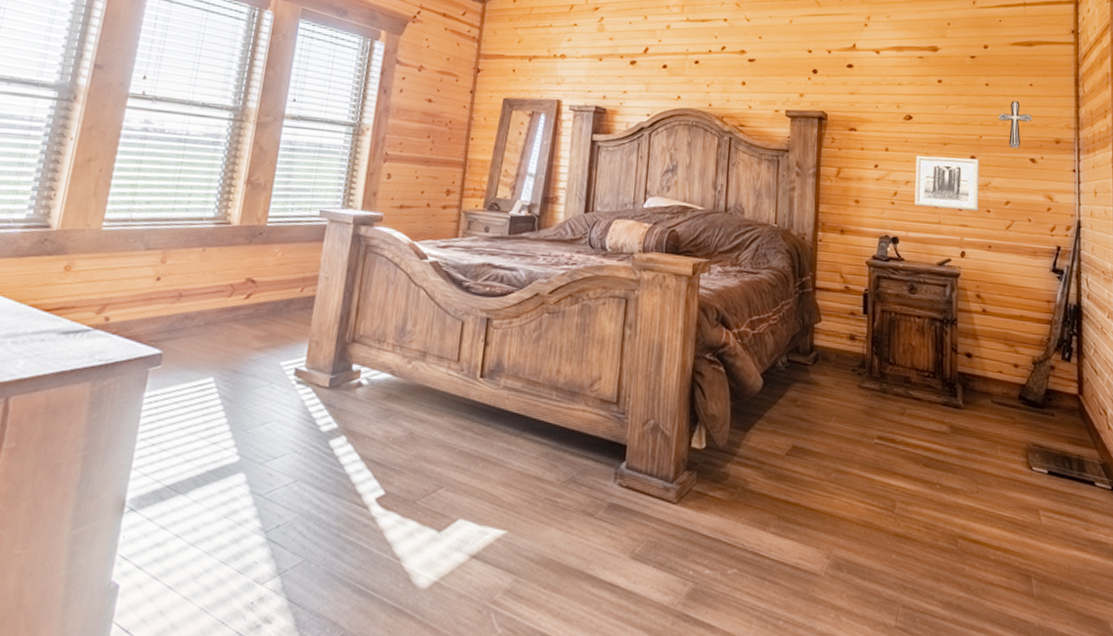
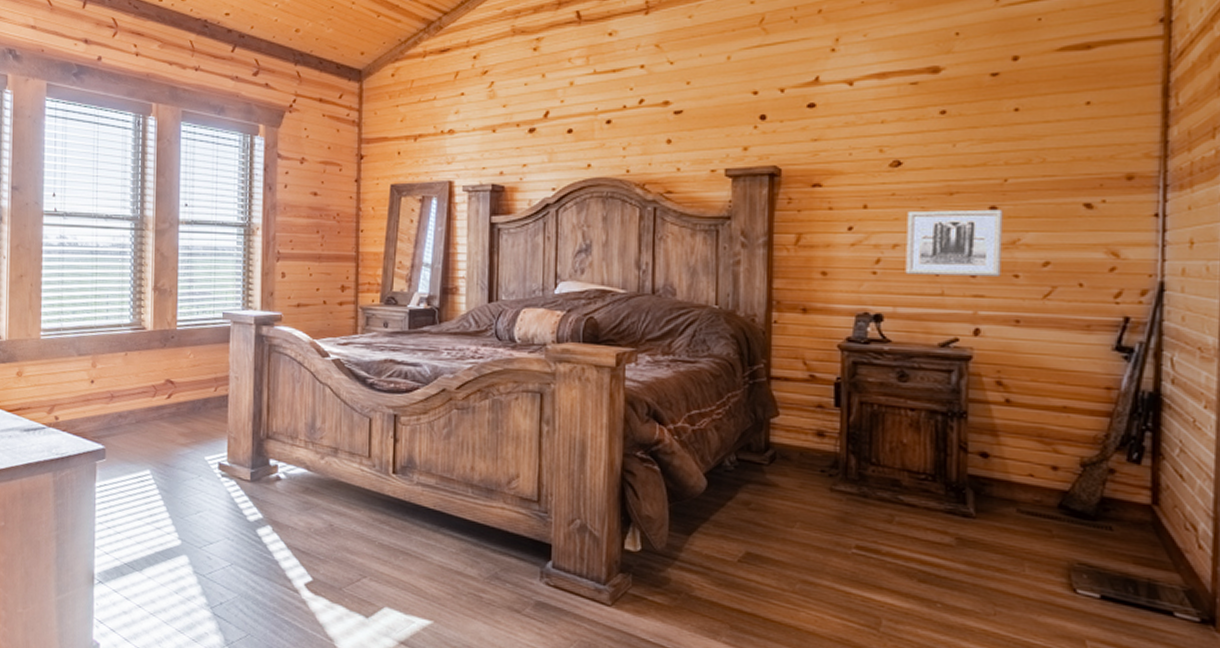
decorative cross: present [998,101,1032,149] -> none [1033,128,1088,193]

